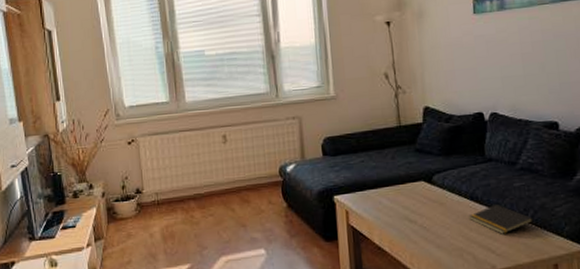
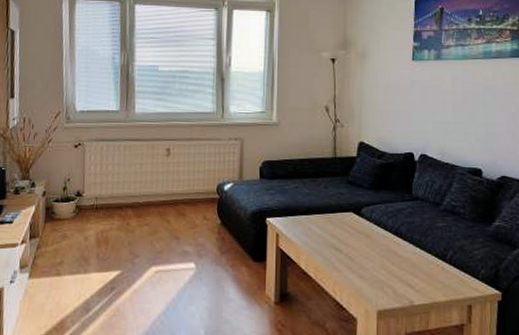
notepad: present [468,205,534,234] -> none [391,242,452,271]

